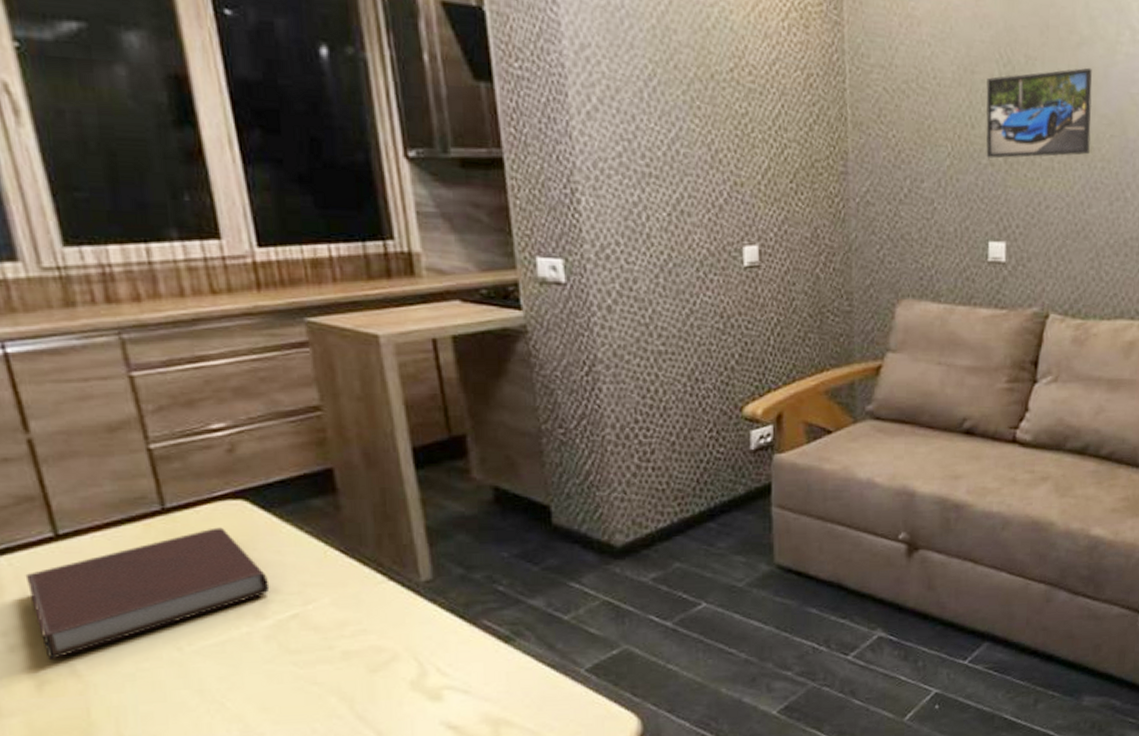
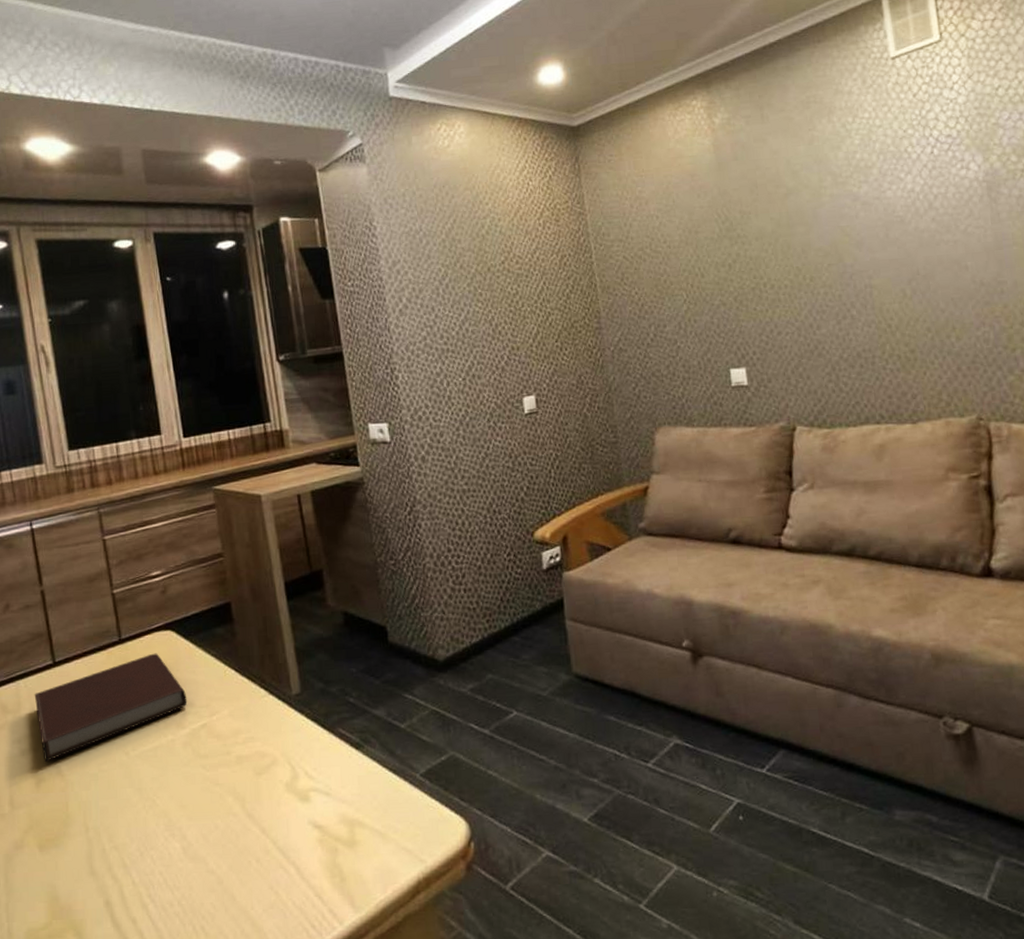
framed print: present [986,67,1092,159] -> none [709,212,811,299]

